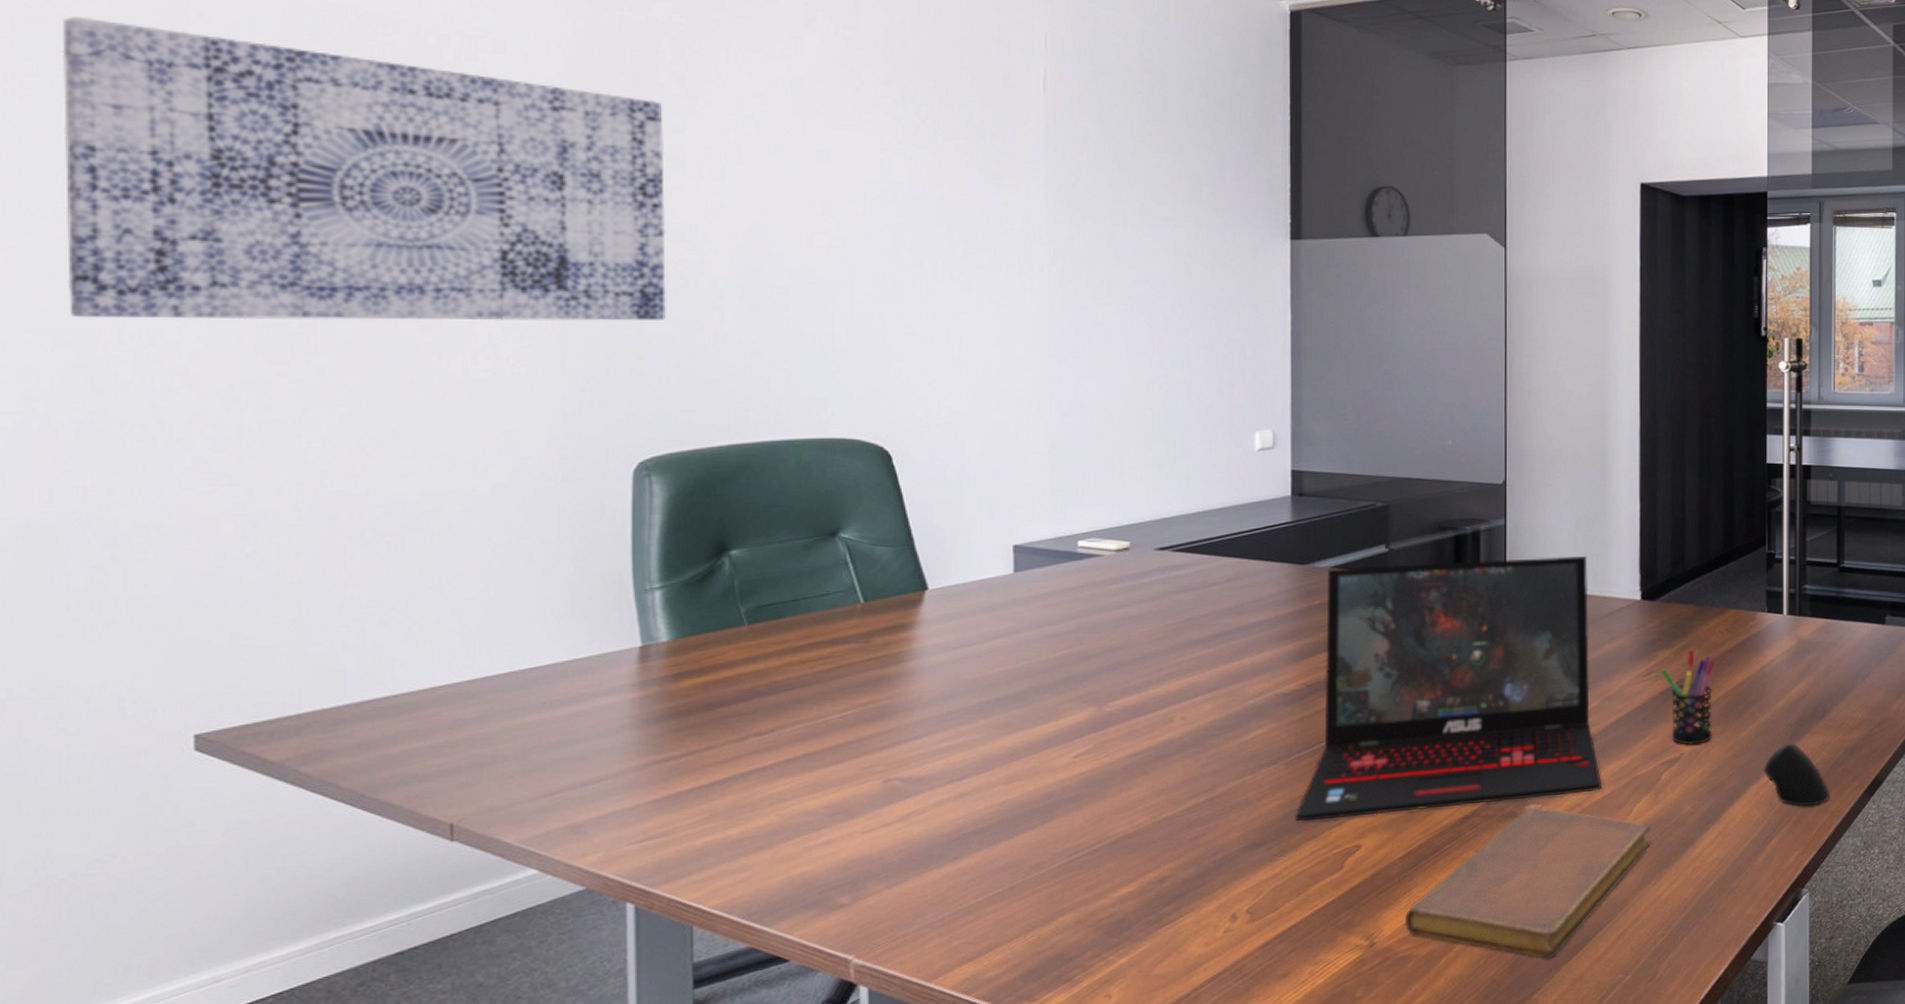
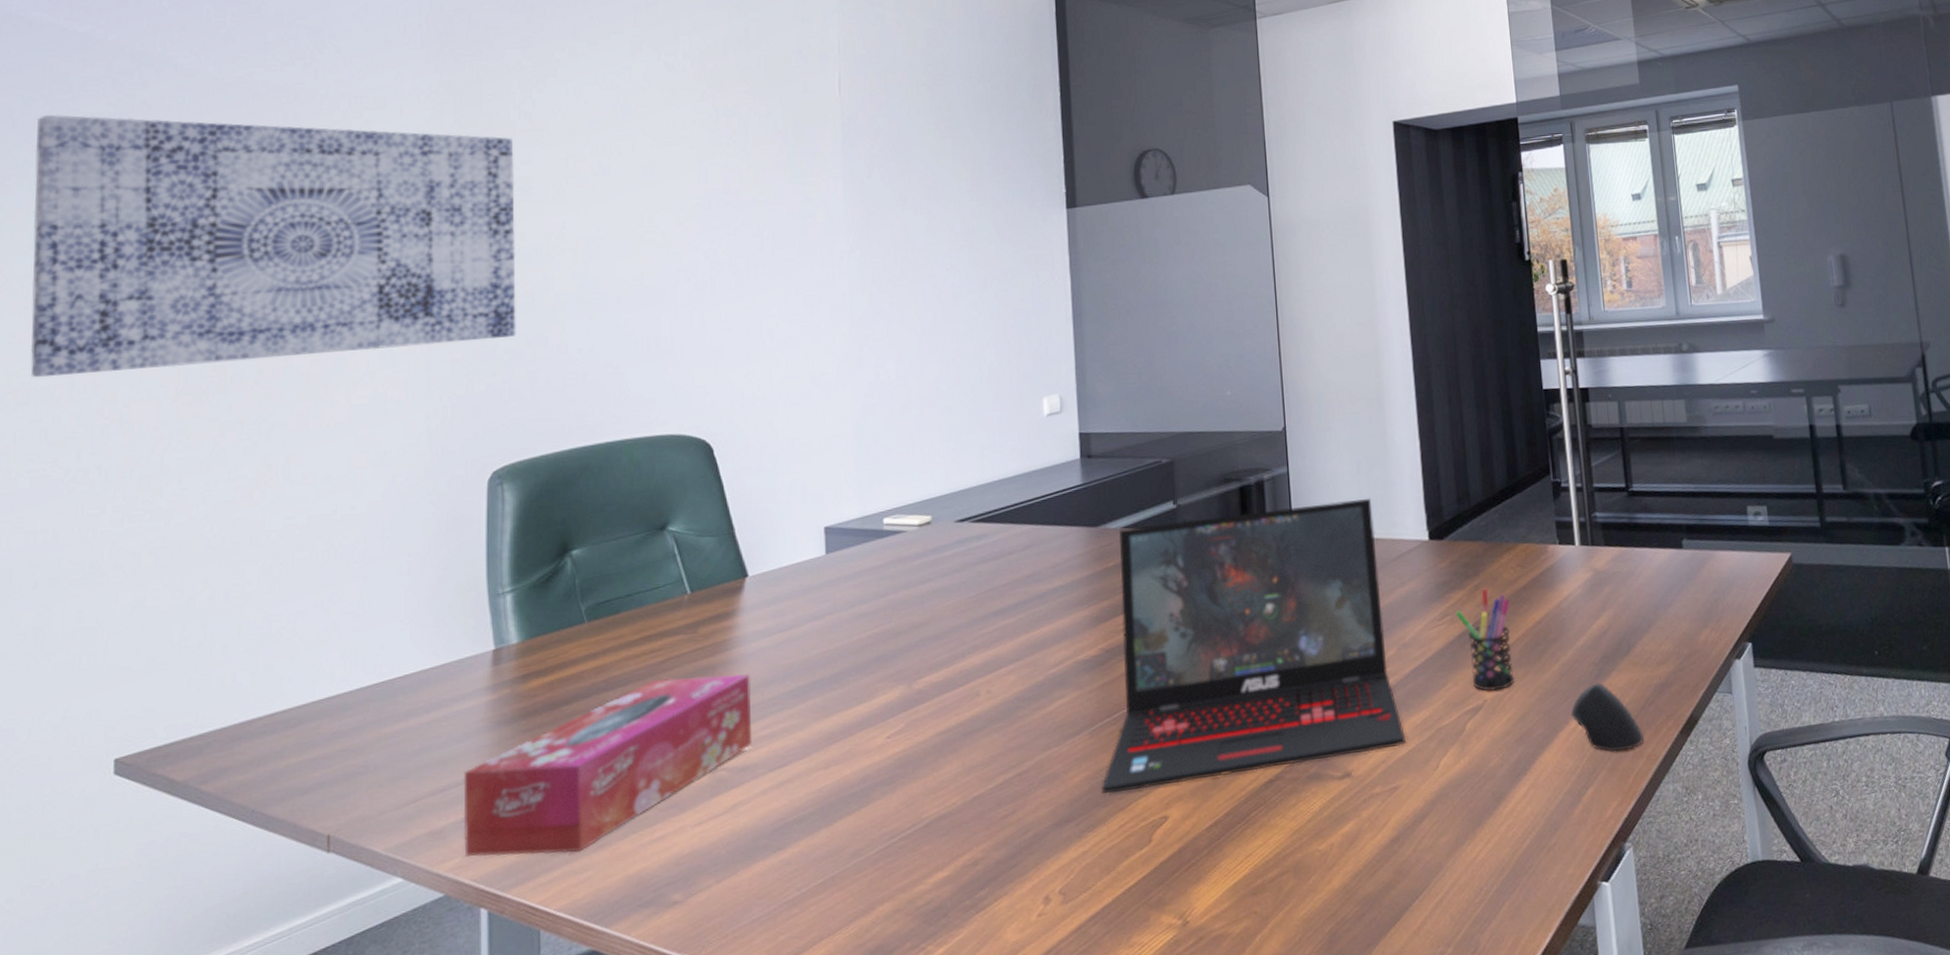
tissue box: none [606,686,929,854] -> present [463,673,753,858]
notebook: present [1404,806,1652,959] -> none [1216,765,1462,933]

